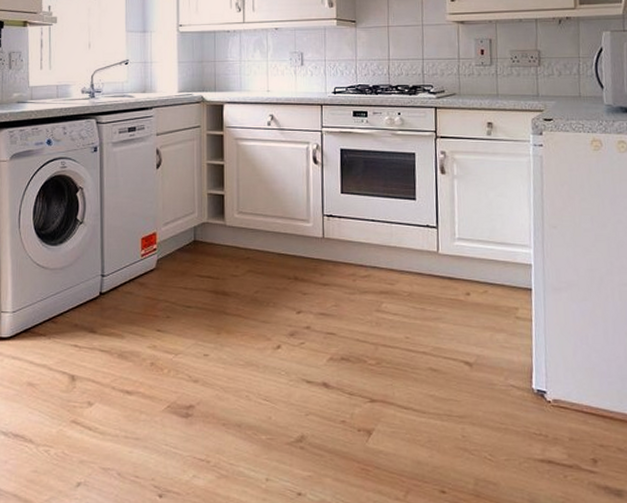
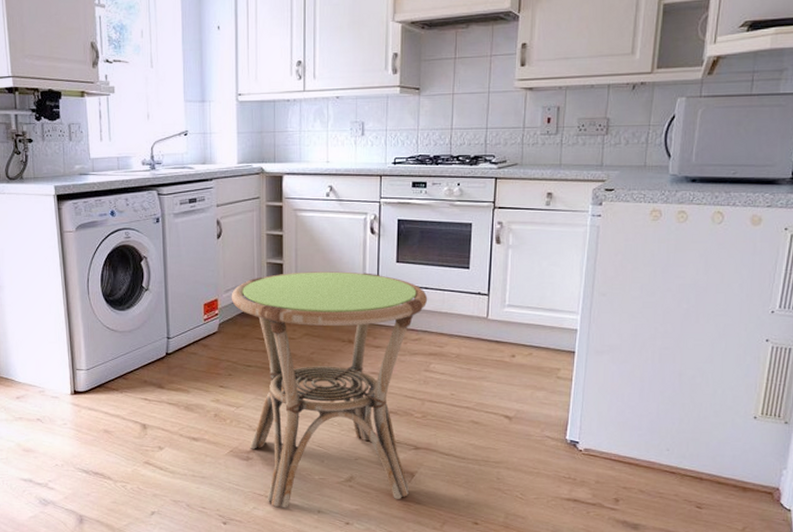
side table: none [170,203,375,476] -> present [231,271,428,508]

